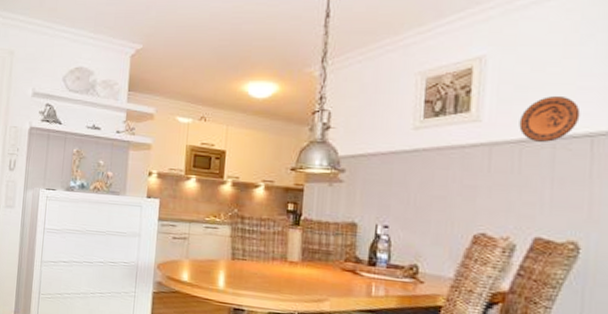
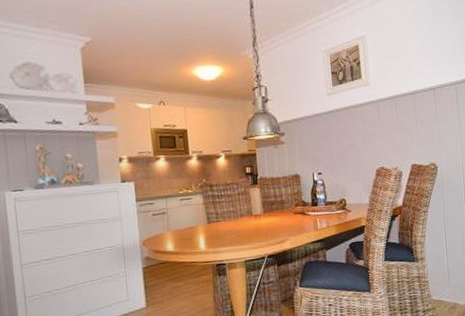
decorative plate: present [519,96,581,142] -> none [392,63,426,96]

